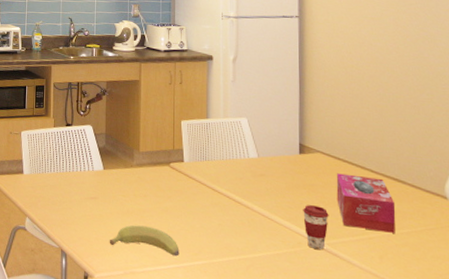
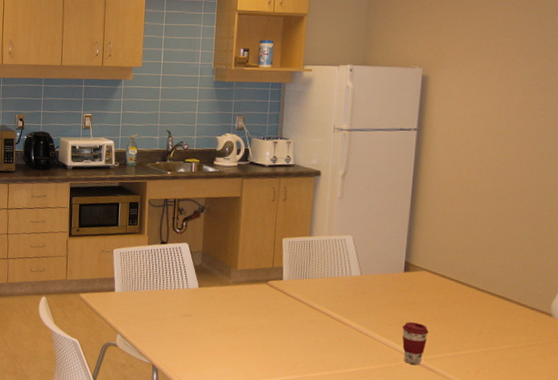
banana: present [109,225,180,257] -> none [201,341,273,372]
tissue box: present [336,173,396,233] -> none [438,291,498,349]

